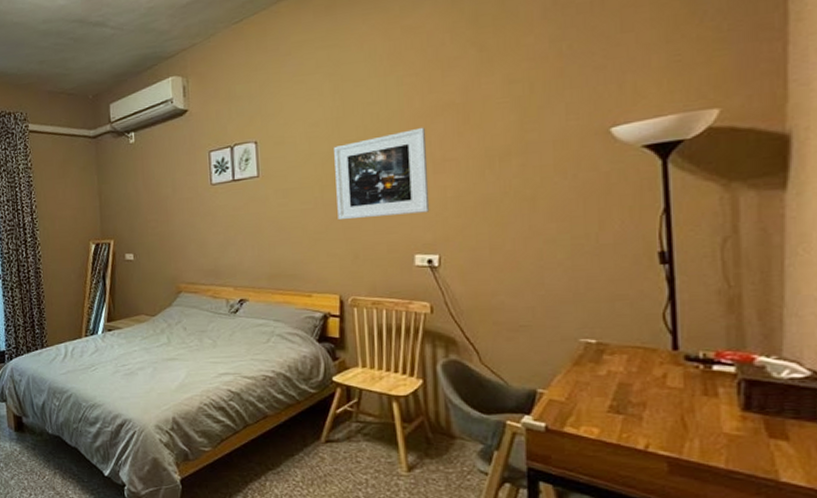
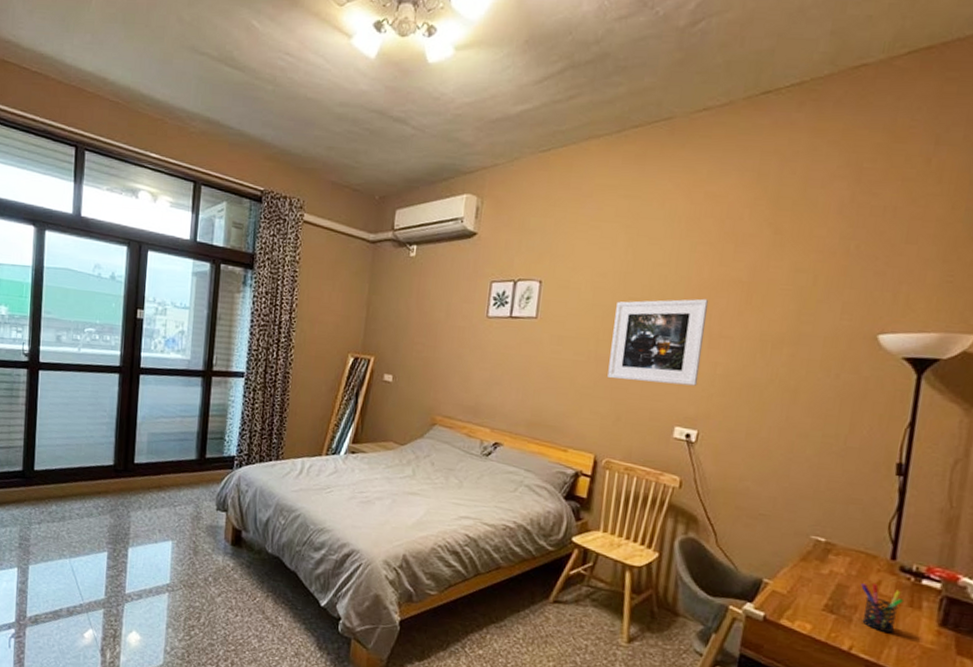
pen holder: none [645,377,697,426] -> present [861,583,905,634]

